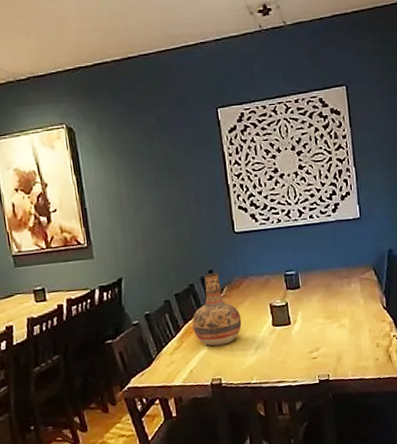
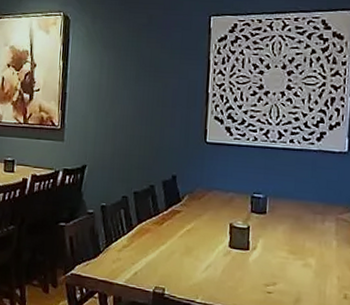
vase: present [192,272,242,347] -> none [145,178,197,255]

